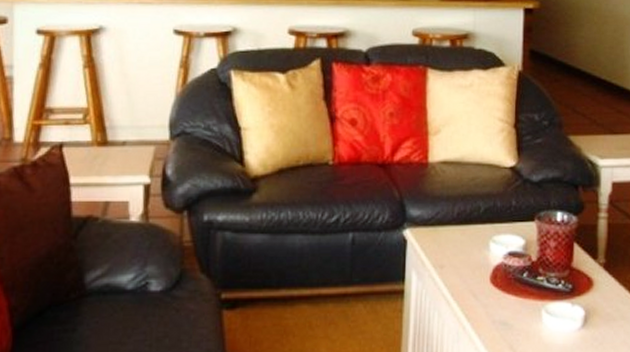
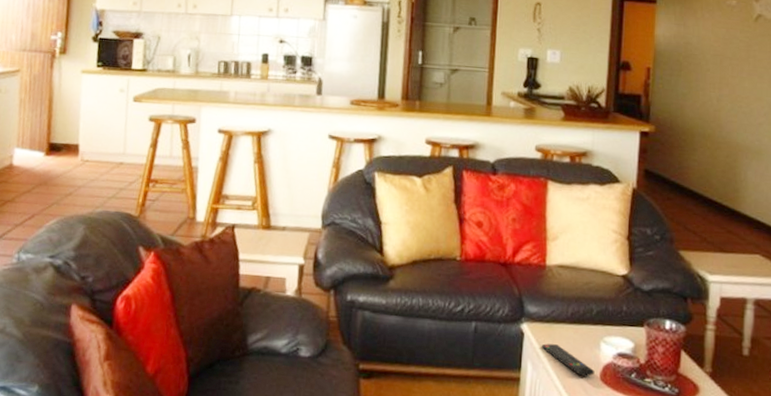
remote control: none [426,249,485,281] -> present [541,343,595,377]

